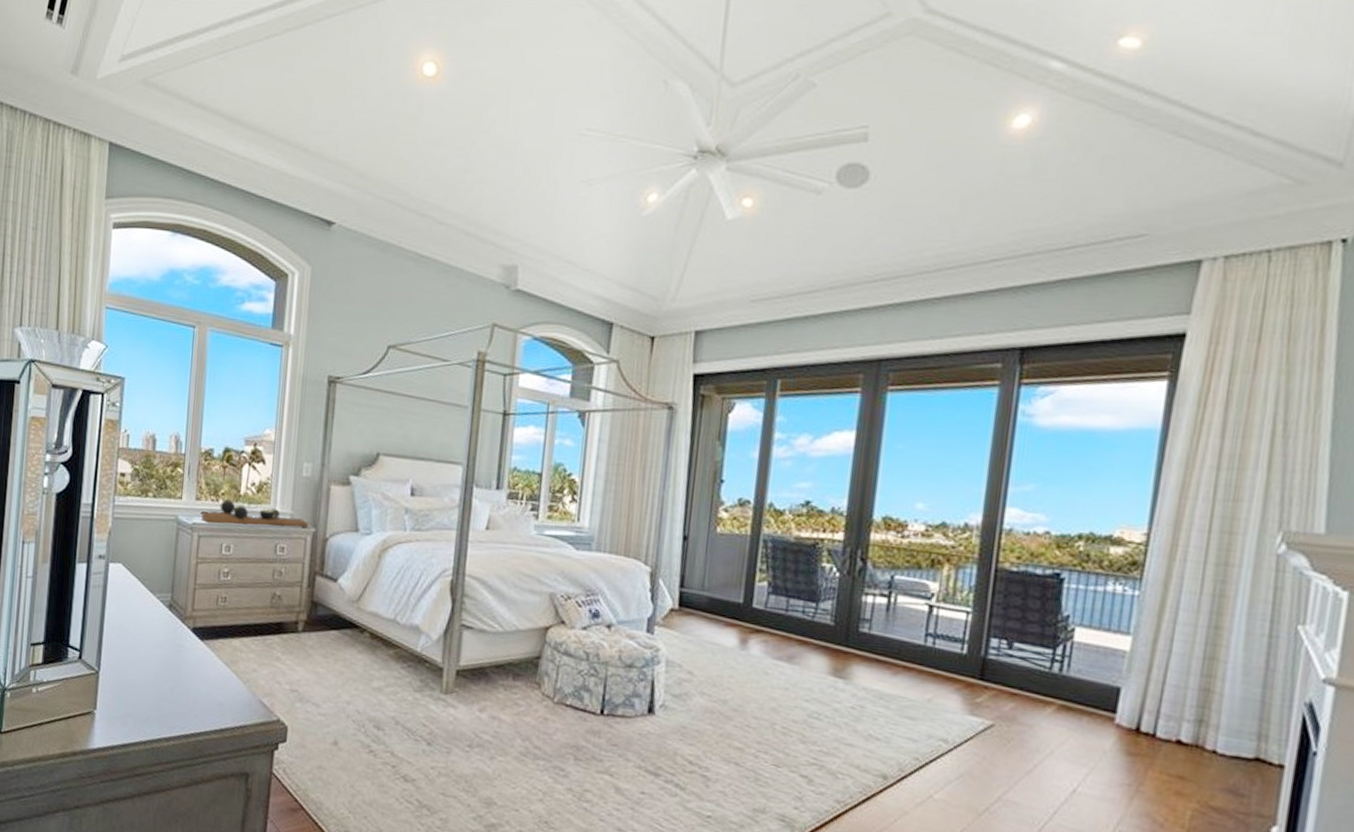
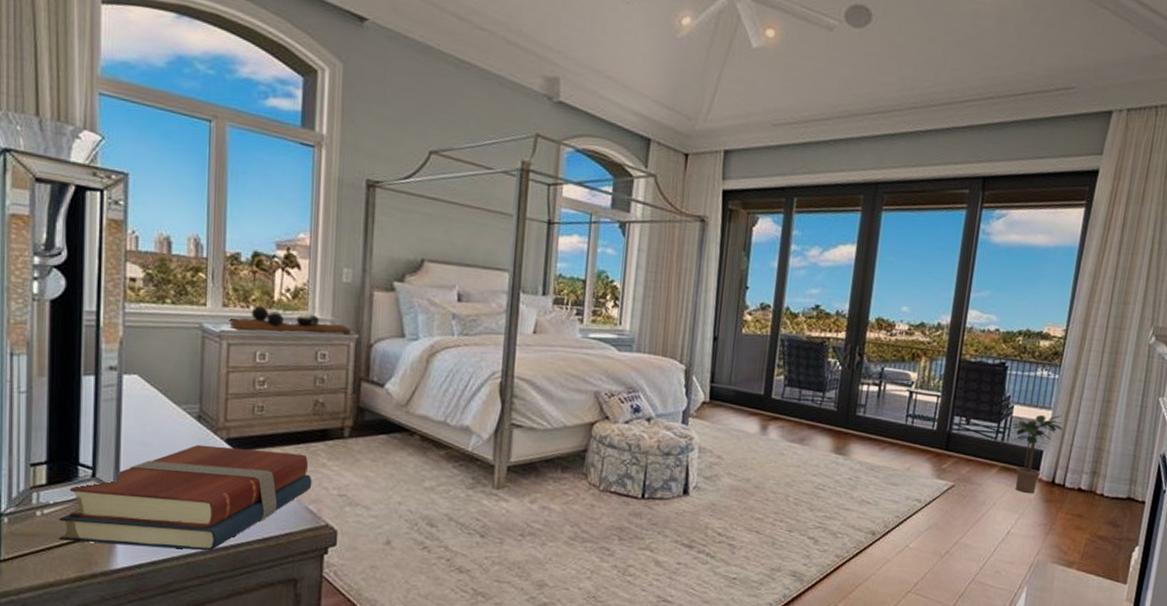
books: none [48,632,267,738] -> present [58,444,312,551]
potted plant: none [1074,641,1149,742] -> present [1012,414,1063,493]

